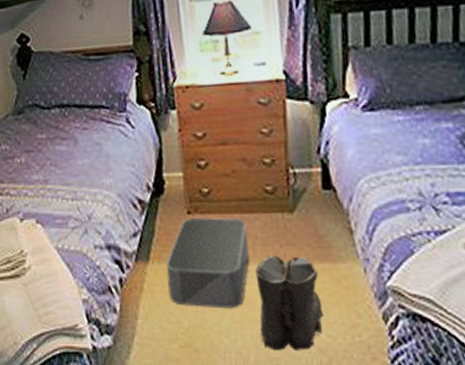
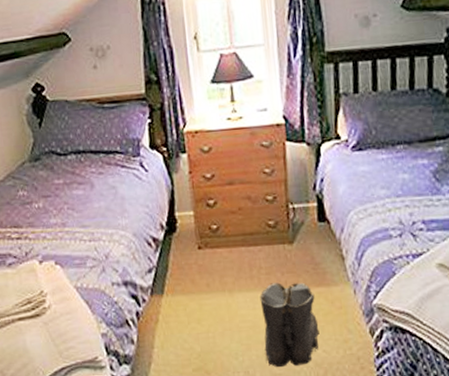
storage bin: present [166,217,250,309] -> none [180,251,255,333]

